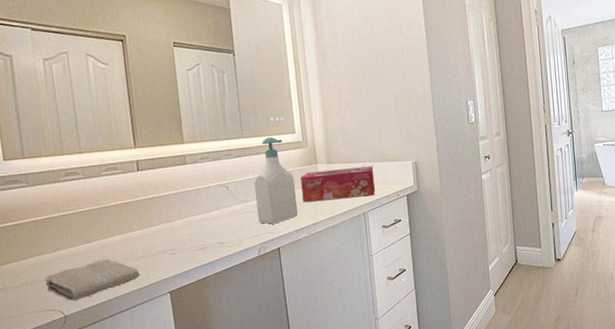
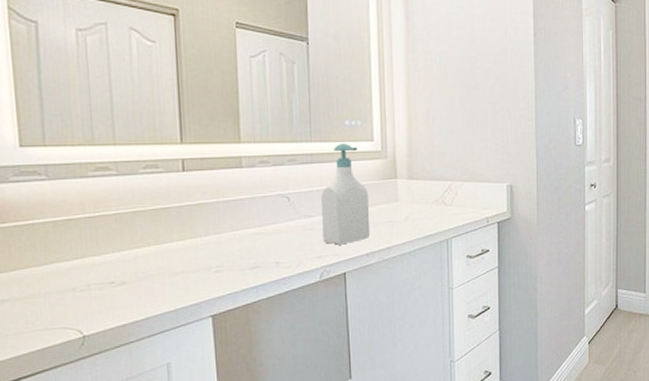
washcloth: present [44,258,140,301] -> none [61,272,177,319]
tissue box: present [301,166,376,202] -> none [376,186,462,222]

